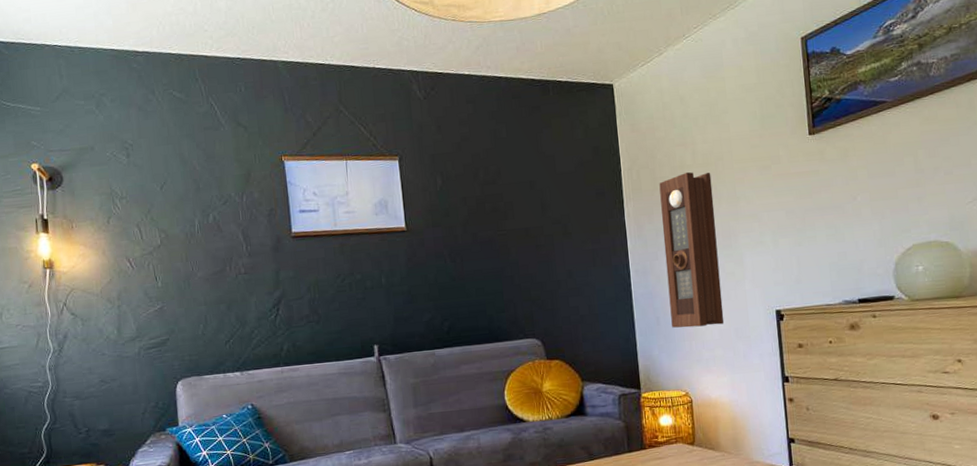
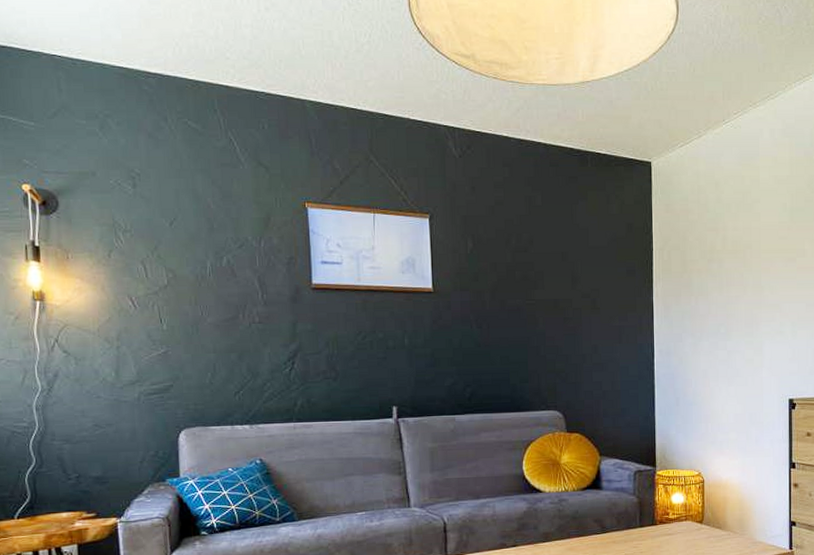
pendulum clock: present [659,172,725,328] -> none [688,258,740,410]

